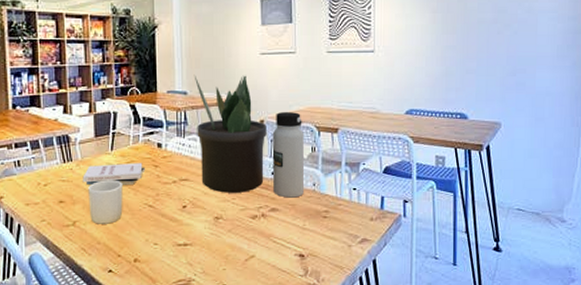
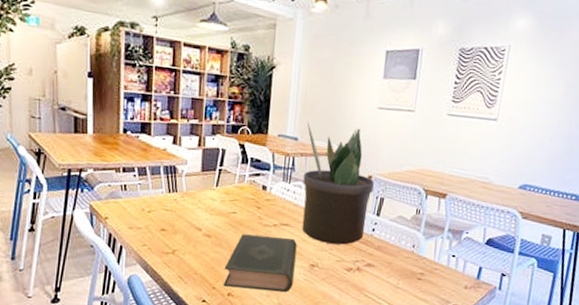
books: present [82,163,146,185] -> none [185,198,248,223]
mug: present [88,180,123,224] -> none [189,214,224,257]
book: none [128,194,199,252] -> present [223,234,297,292]
water bottle: present [272,112,305,198] -> none [371,170,411,257]

